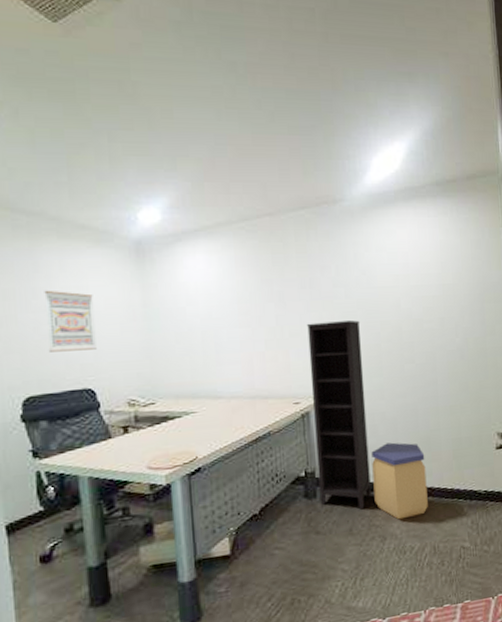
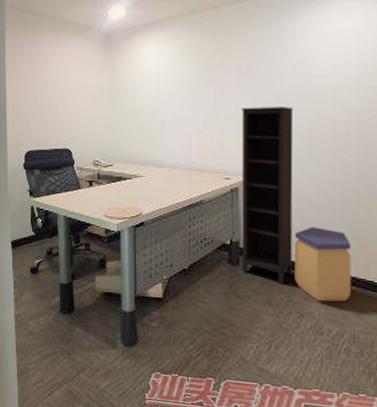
wall art: present [44,290,97,352] -> none [42,71,74,119]

